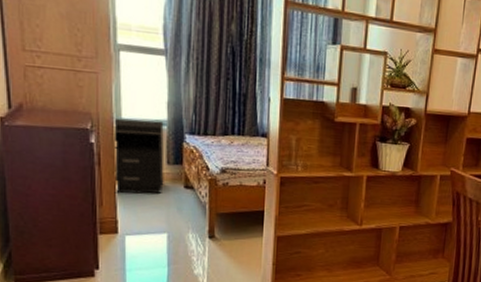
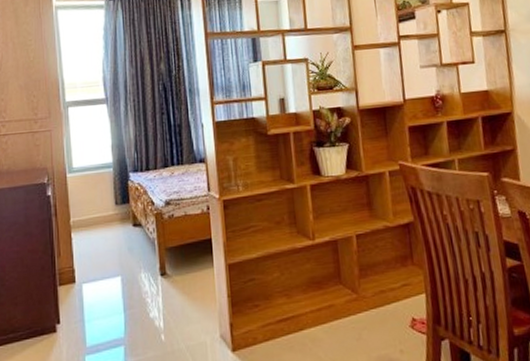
nightstand: present [113,117,165,194] -> none [66,164,114,242]

